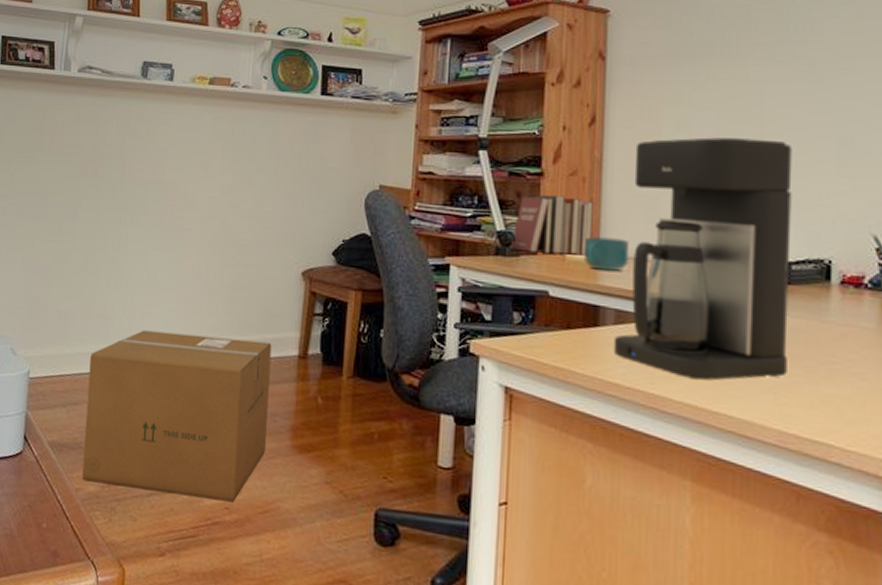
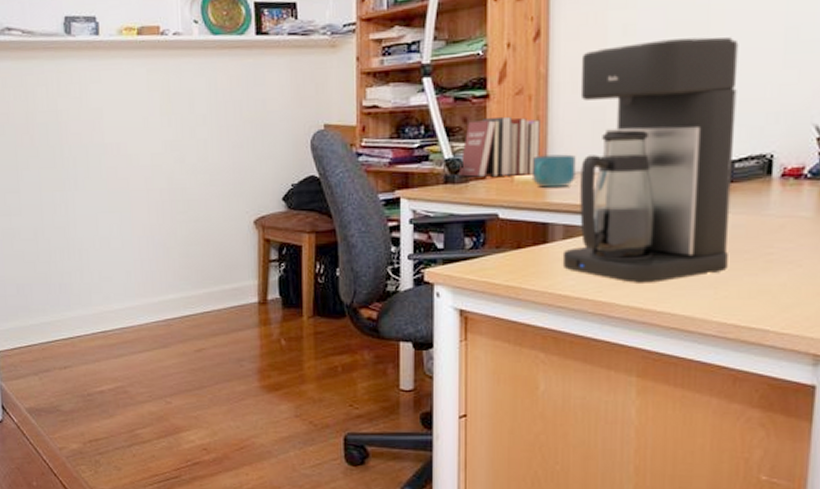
box: present [82,330,272,503] -> none [54,292,235,443]

